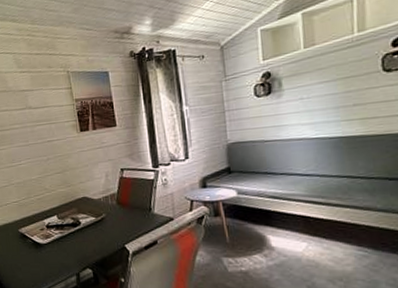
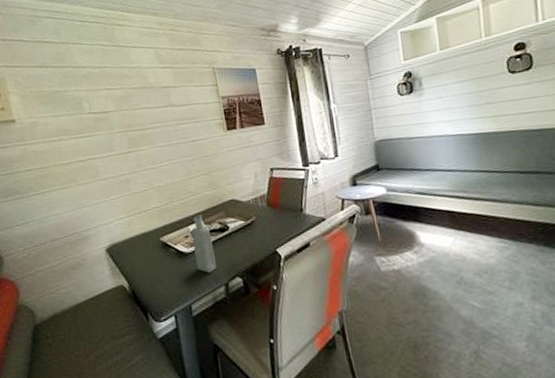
bottle: none [46,210,70,263] -> present [191,215,217,273]

